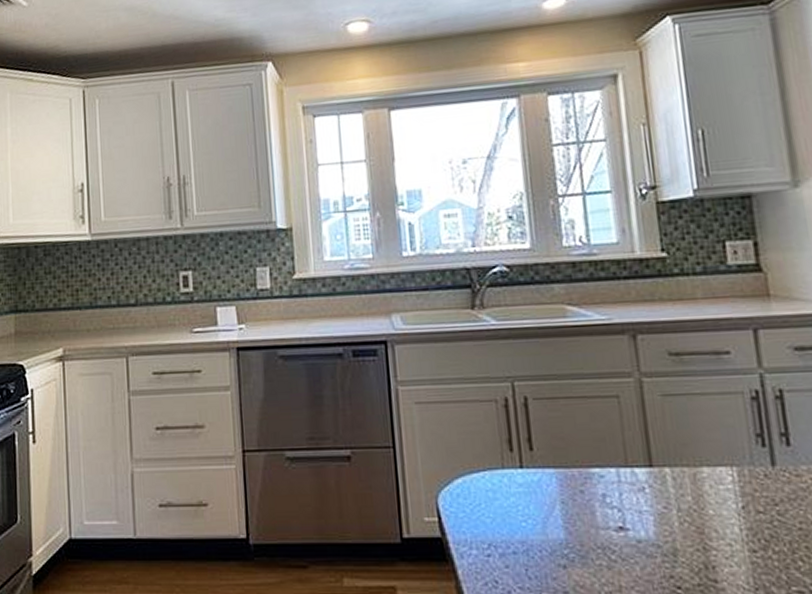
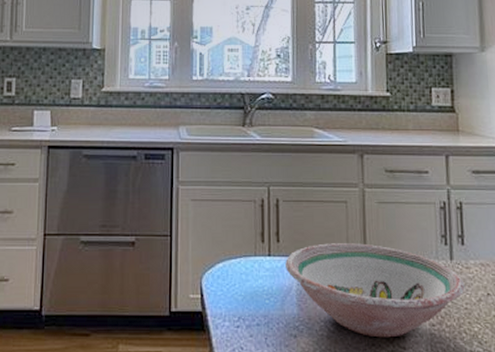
bowl: none [543,448,797,568] -> present [285,243,465,338]

